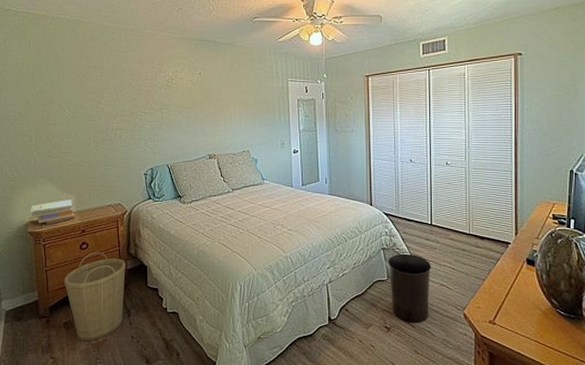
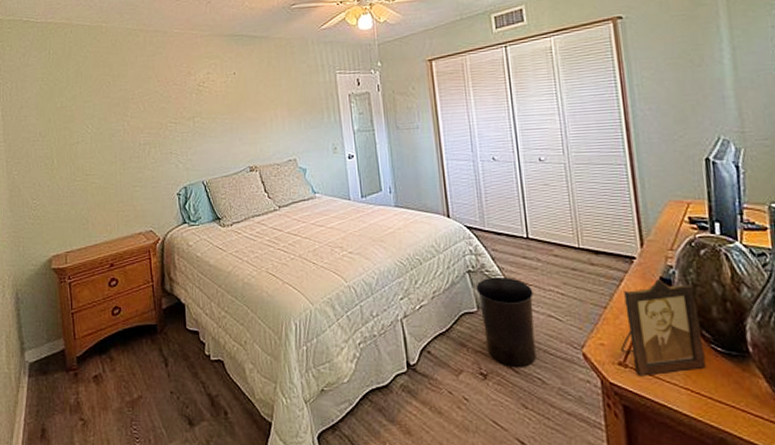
books: present [30,200,76,225] -> none [53,229,103,259]
basket: present [64,252,126,341] -> none [92,289,161,398]
photo frame: none [492,260,552,332] -> present [620,279,706,376]

